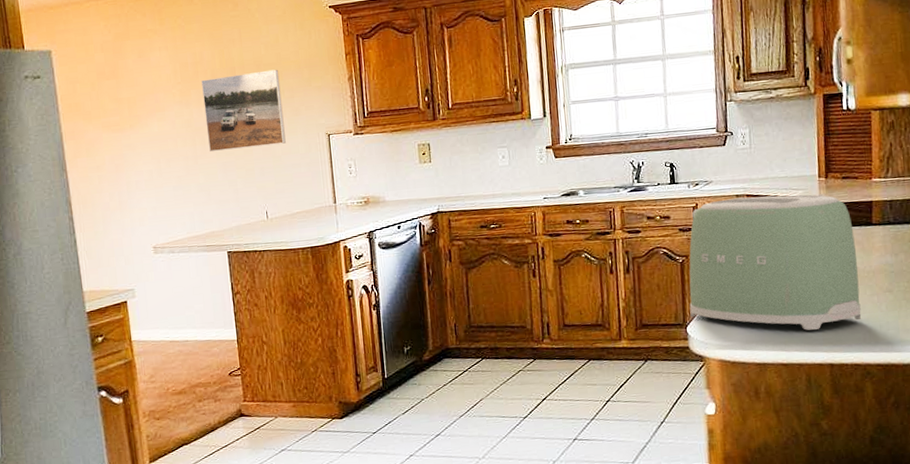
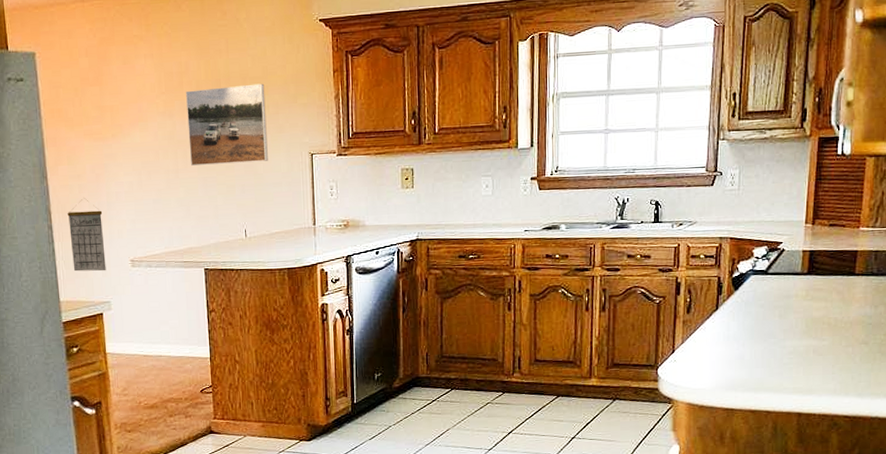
calendar: none [88,188,129,261] -> present [67,198,106,272]
toaster: present [689,194,862,330] -> none [662,239,836,378]

